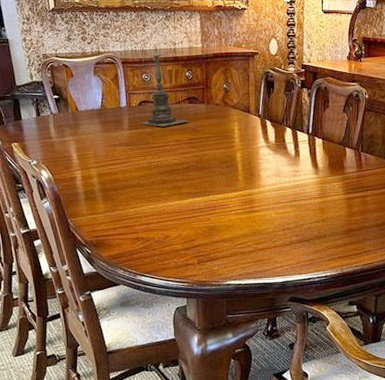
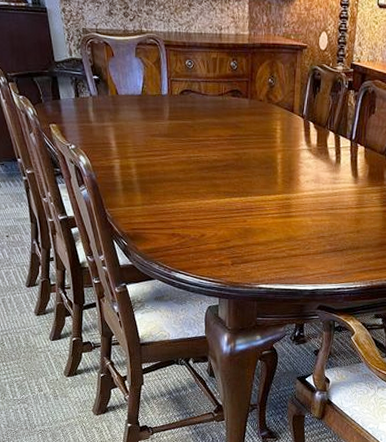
candle holder: present [140,44,189,127] -> none [181,27,231,120]

